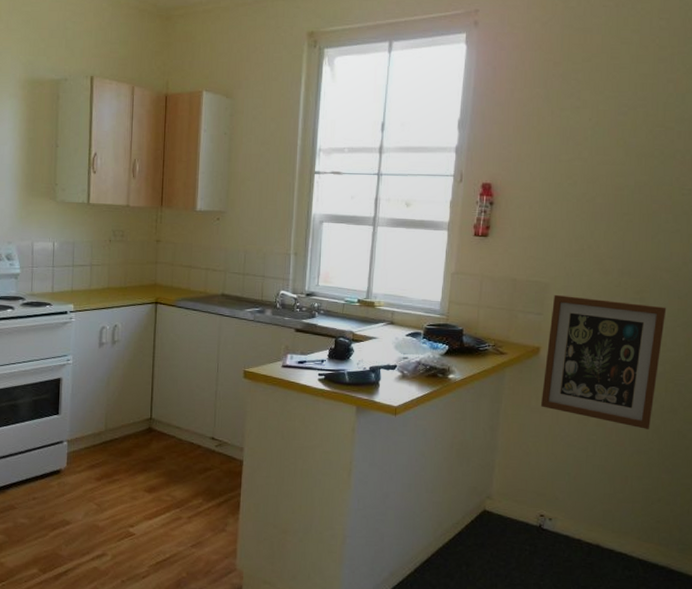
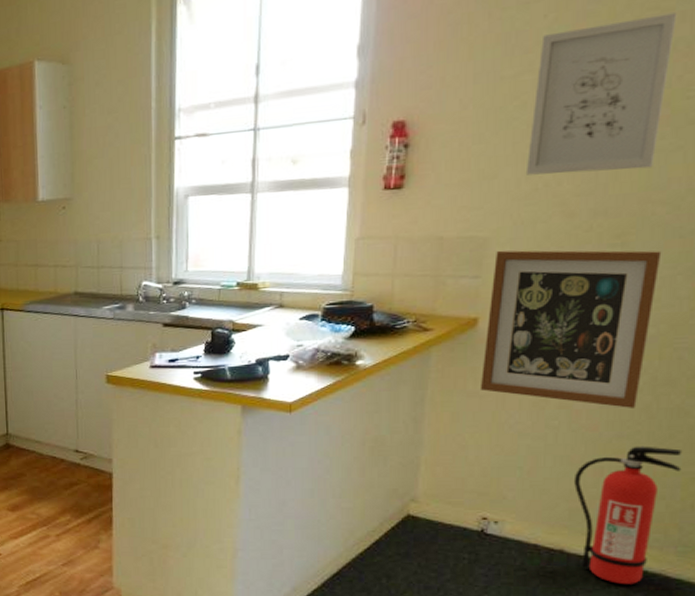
wall art: none [575,131,676,243] -> present [525,12,677,175]
fire extinguisher: none [606,460,681,575] -> present [573,446,683,584]

